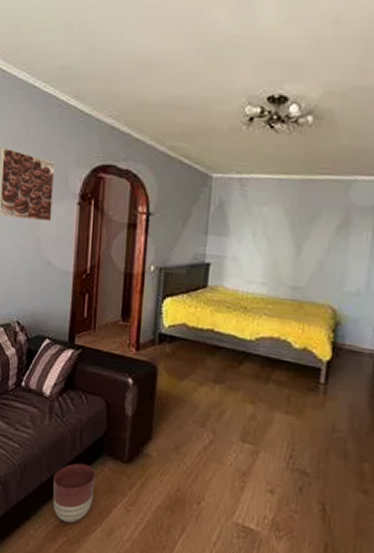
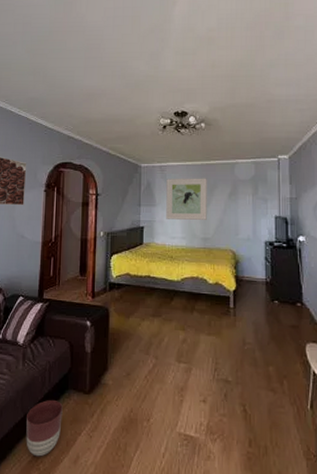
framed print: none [242,198,307,261] -> present [166,178,207,220]

